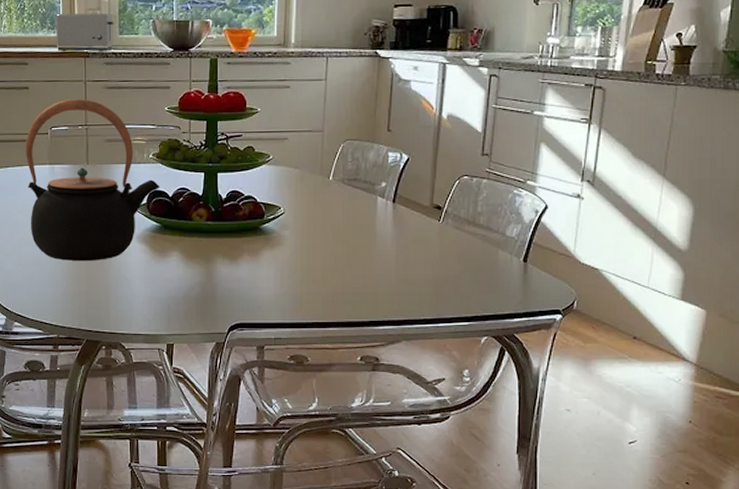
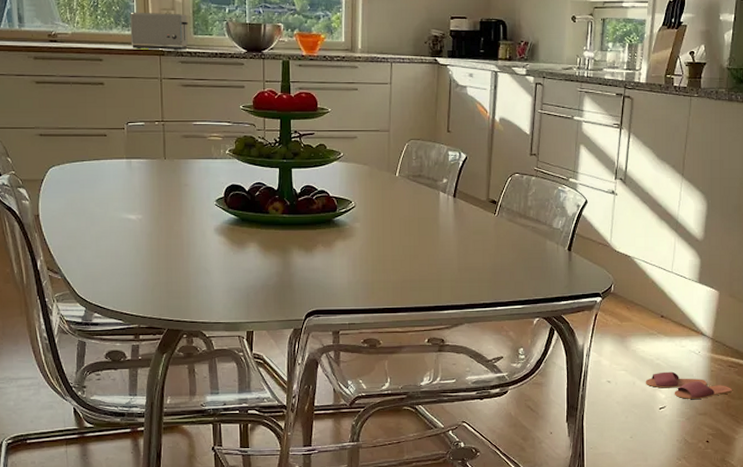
teapot: present [25,98,160,261] -> none [101,95,237,252]
slippers: none [612,401,720,434] -> present [645,371,732,399]

